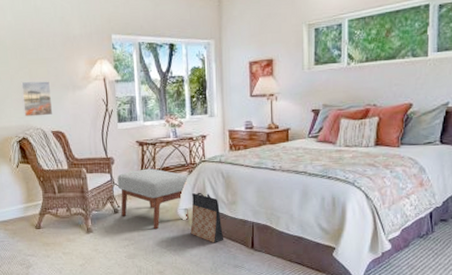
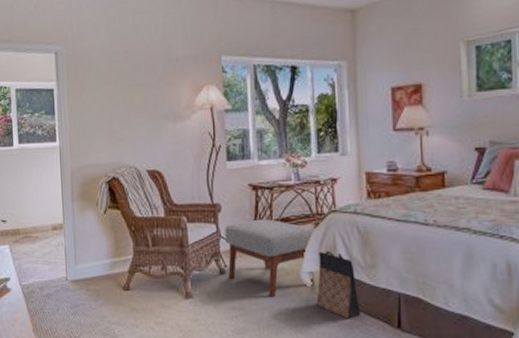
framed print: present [20,81,53,117] -> none [113,110,150,153]

